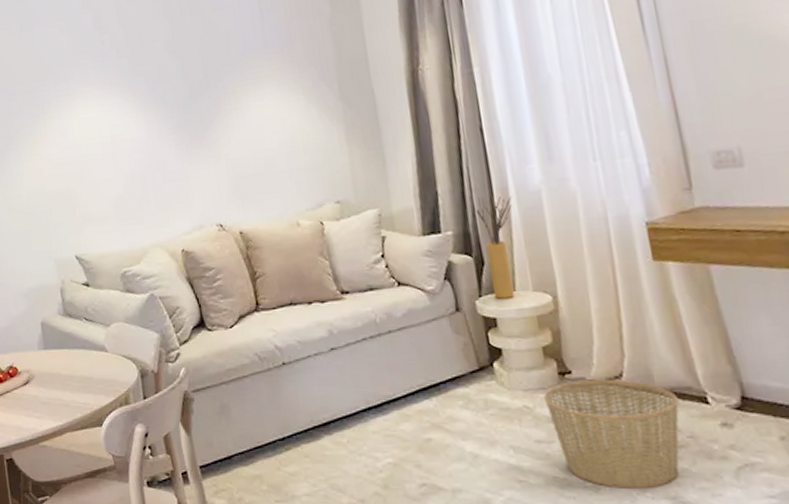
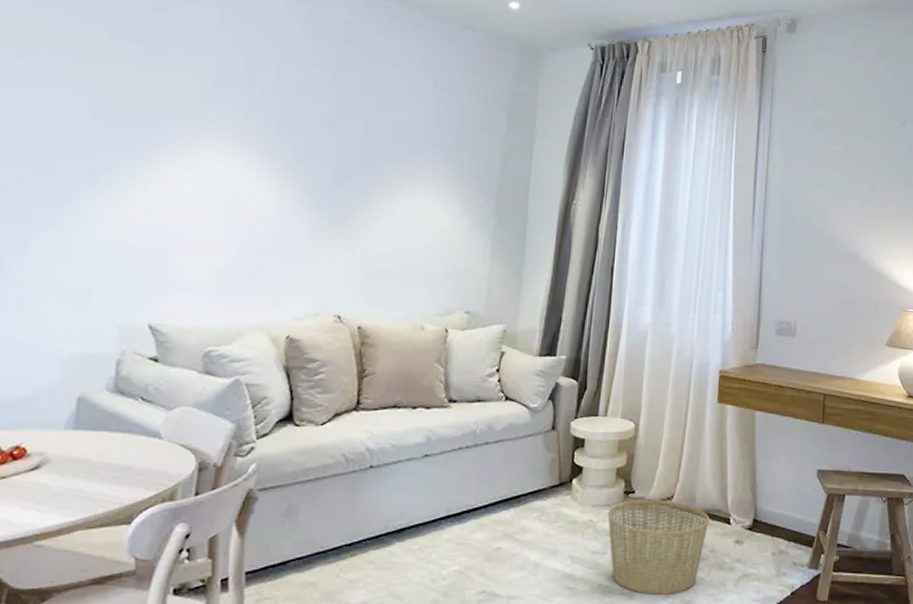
vase: present [475,191,515,299] -> none [588,325,623,422]

